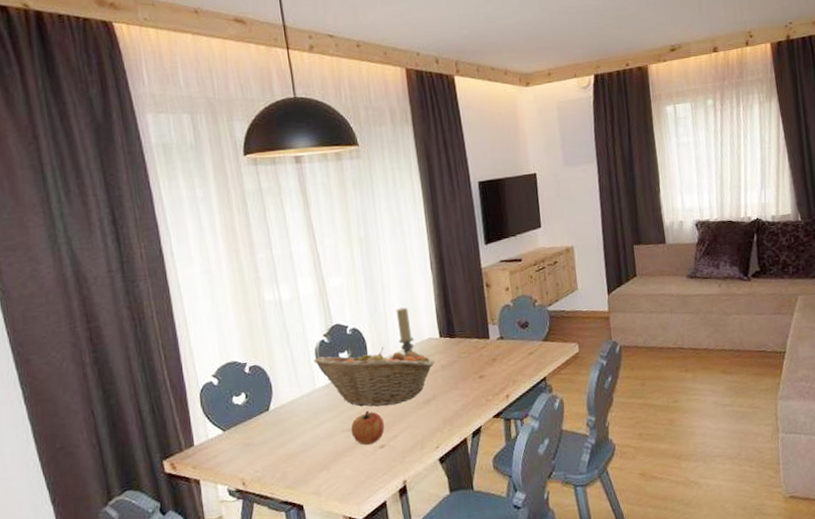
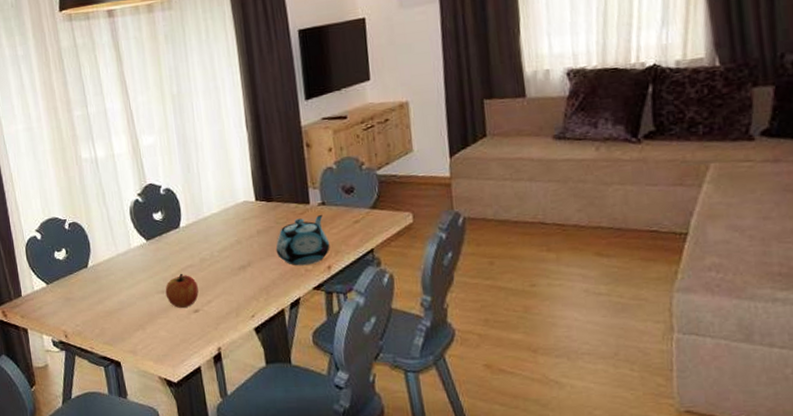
fruit basket: present [313,347,435,407] -> none [128,209,250,270]
candle holder: present [396,307,425,358] -> none [209,167,240,222]
teapot: none [458,347,508,397] -> present [275,214,330,266]

